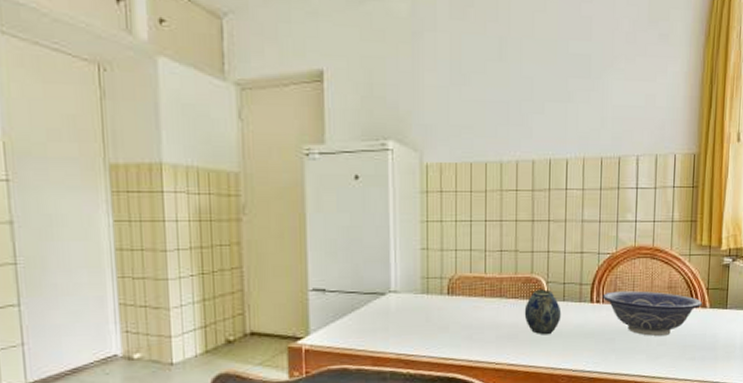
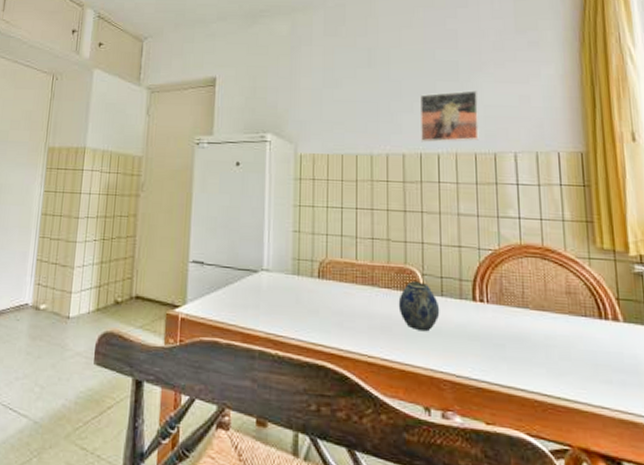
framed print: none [550,89,607,147] -> present [419,90,479,143]
decorative bowl: present [602,291,702,336] -> none [486,291,613,349]

